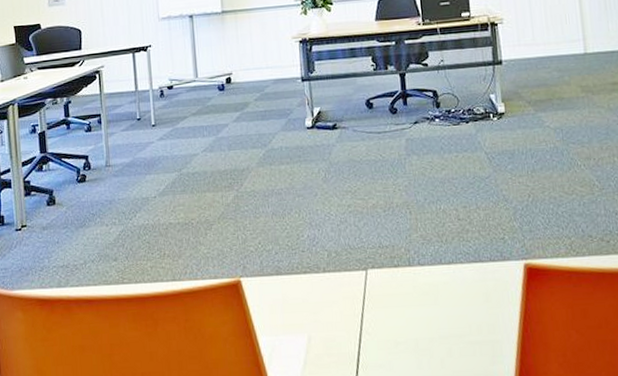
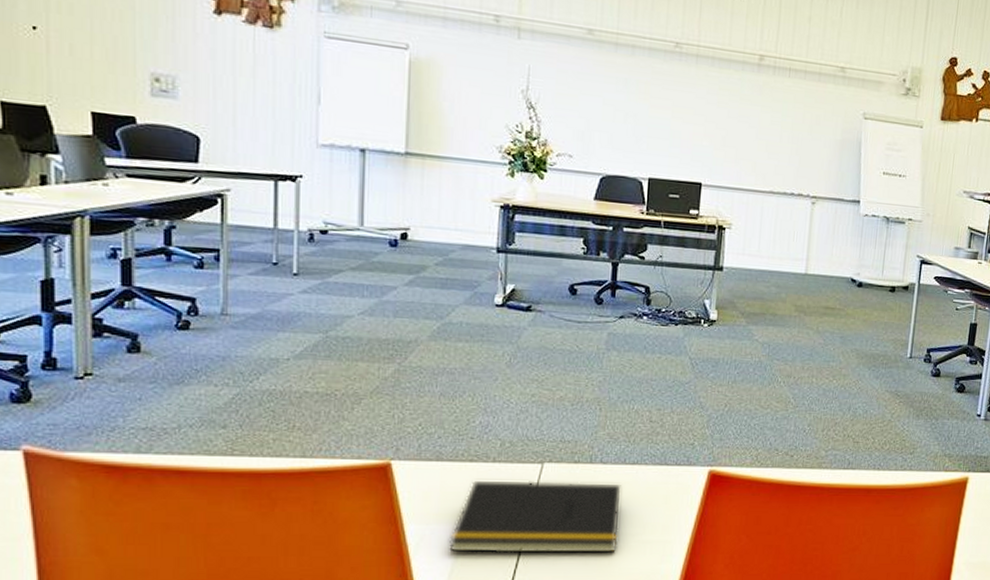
notepad: none [295,283,448,362] -> present [448,481,623,554]

